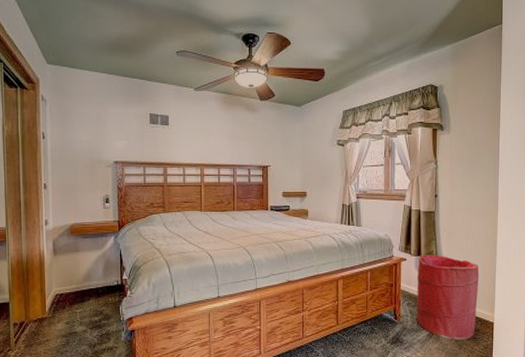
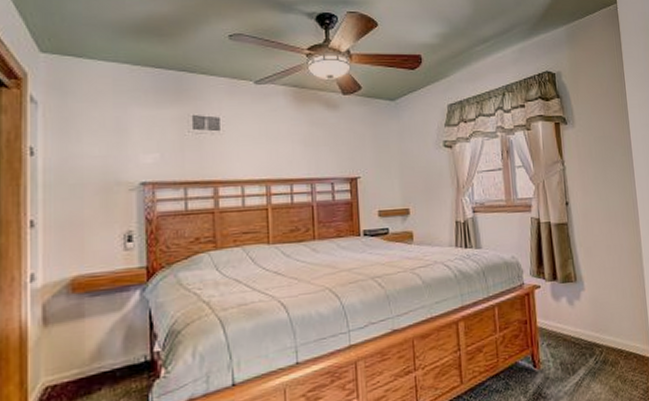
laundry hamper: present [416,254,479,340] -> none [554,277,631,386]

